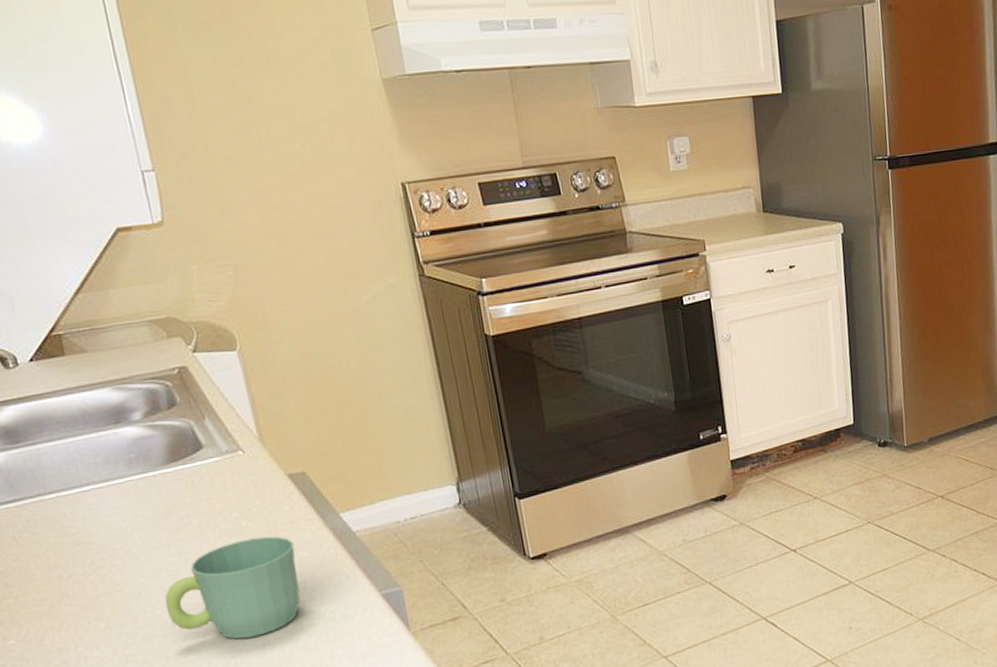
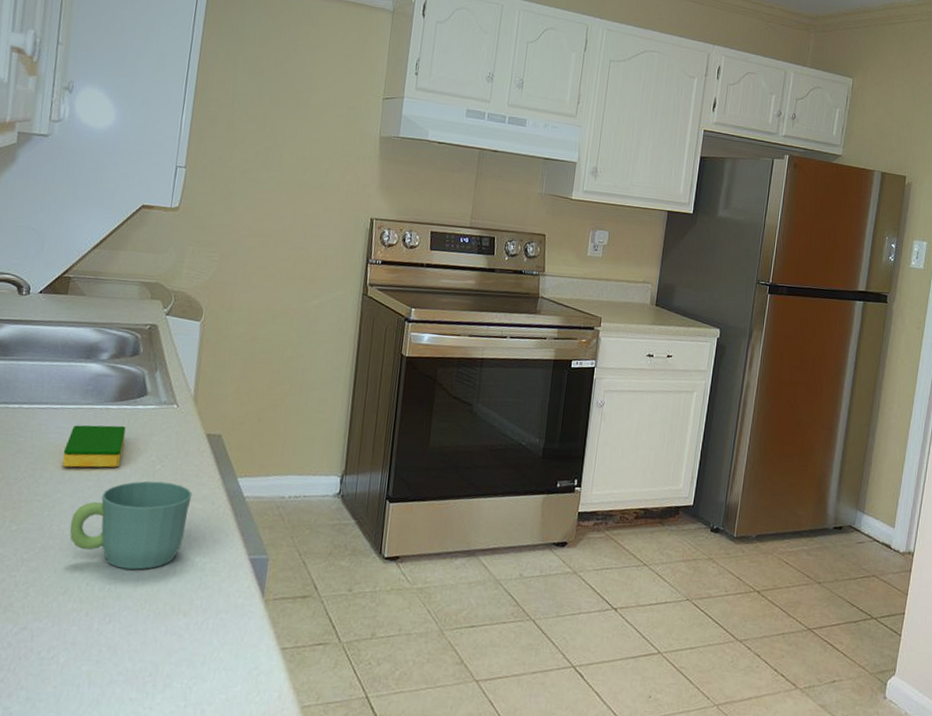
dish sponge: none [128,489,200,549] -> present [62,425,126,468]

